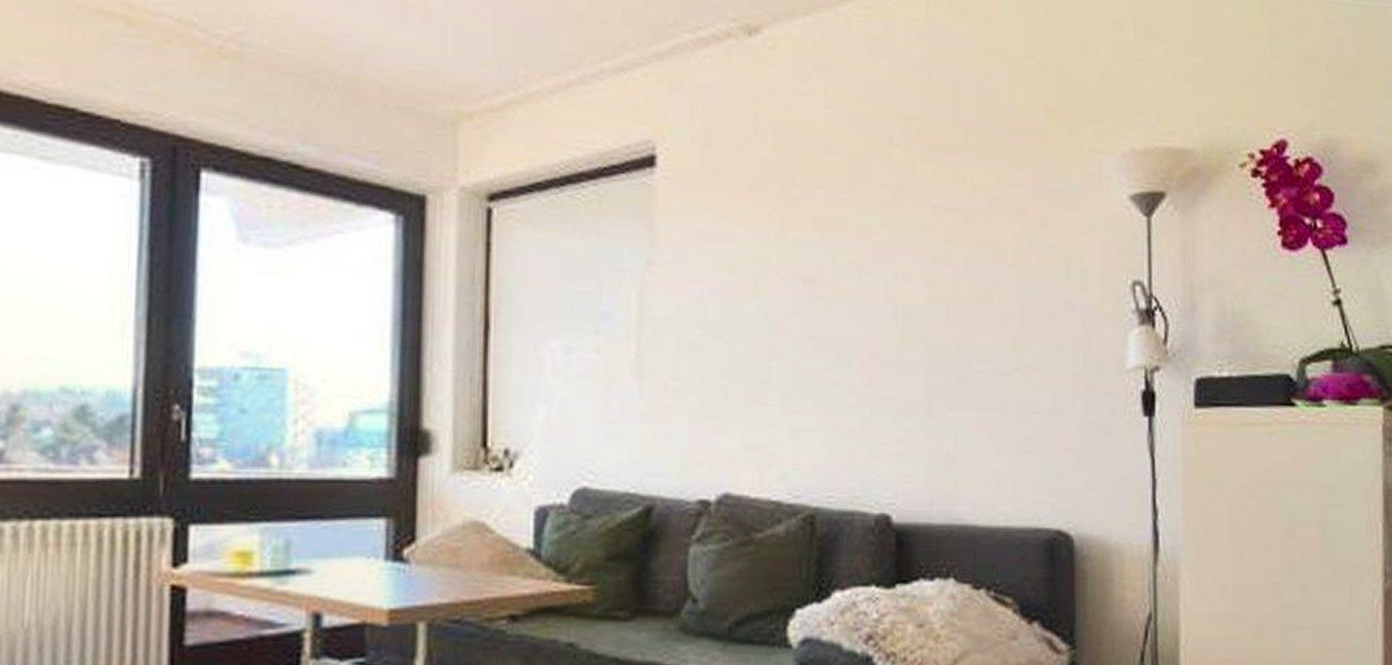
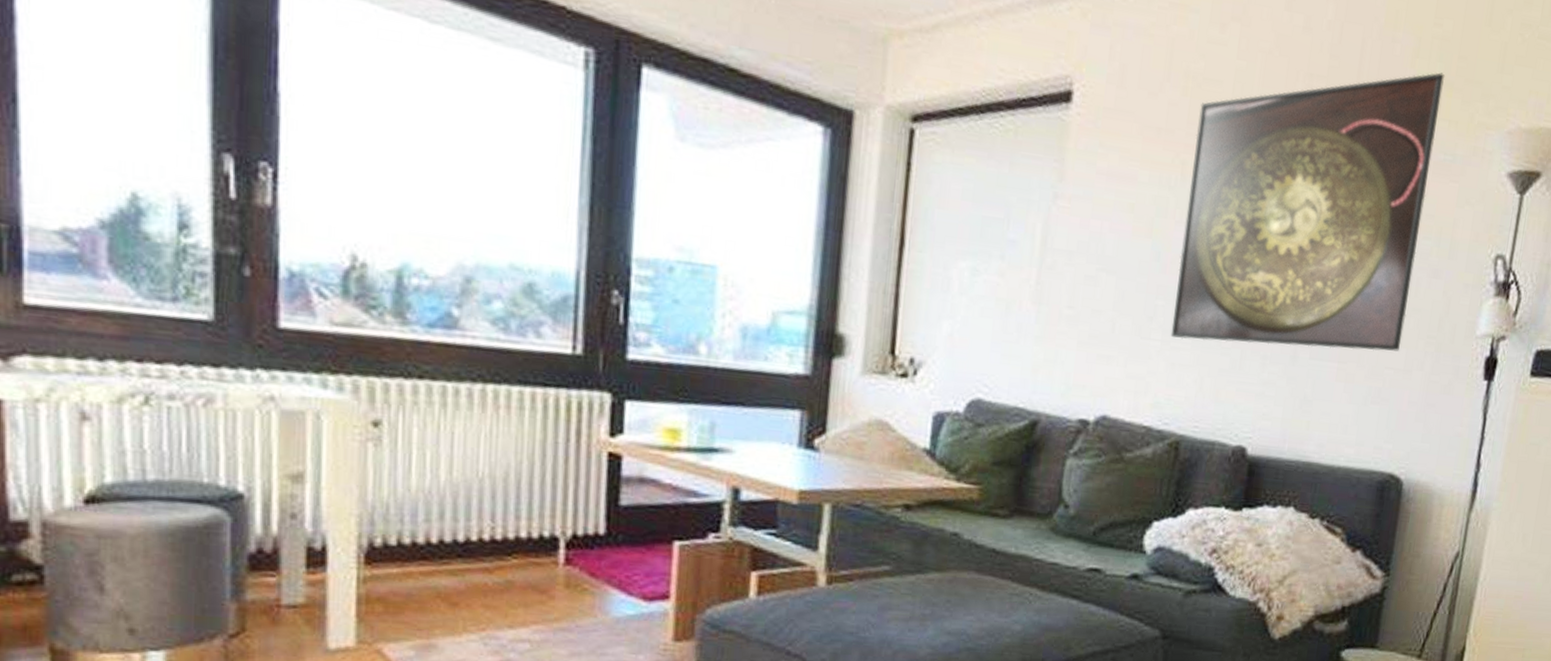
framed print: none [790,102,1046,402] -> present [1170,72,1446,352]

